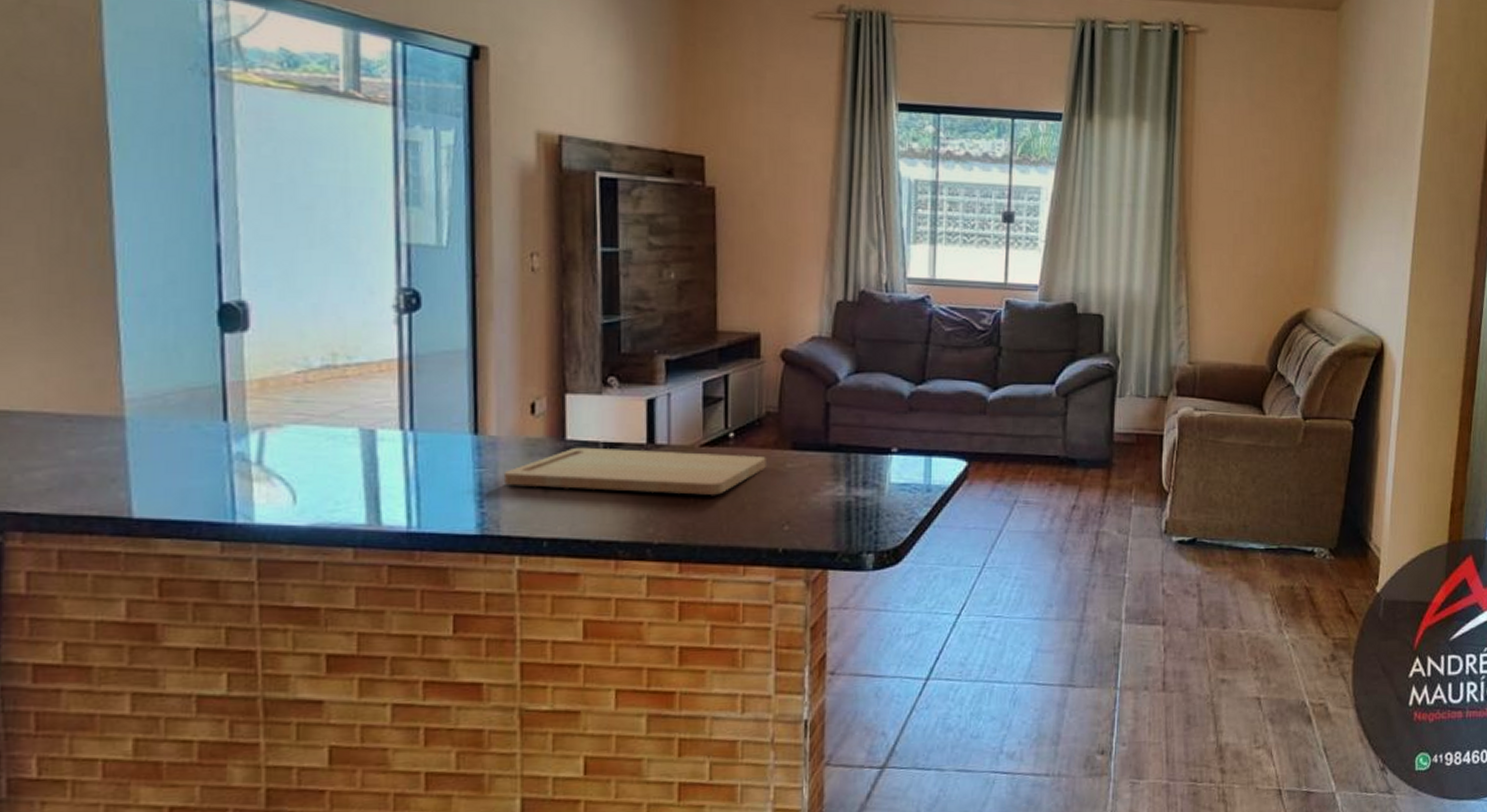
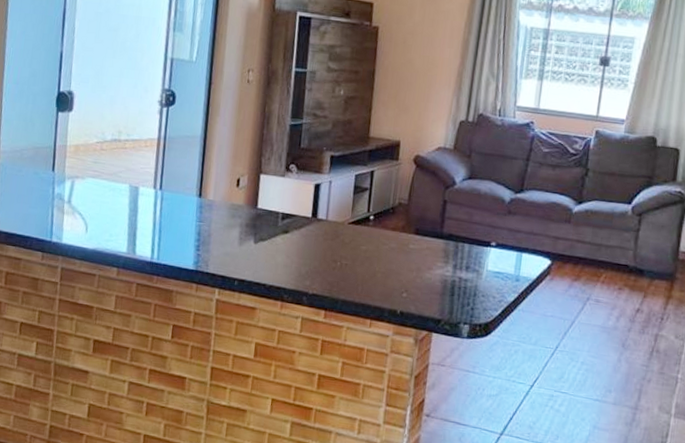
cutting board: present [503,447,766,495] -> none [214,214,395,263]

